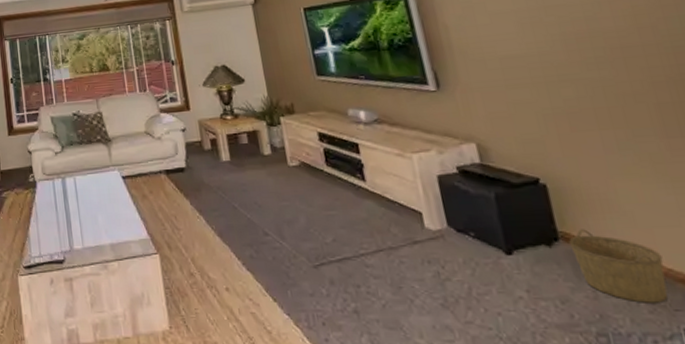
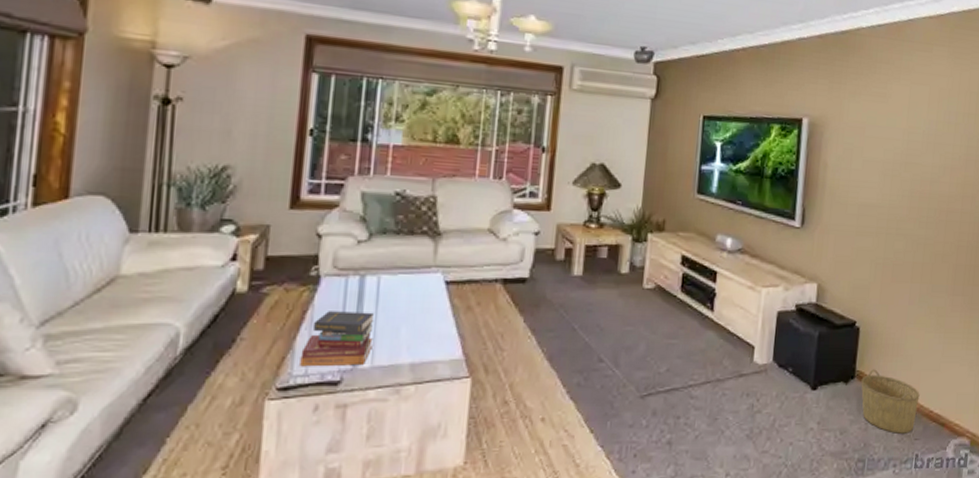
books: none [34,205,81,250] -> present [300,311,374,367]

